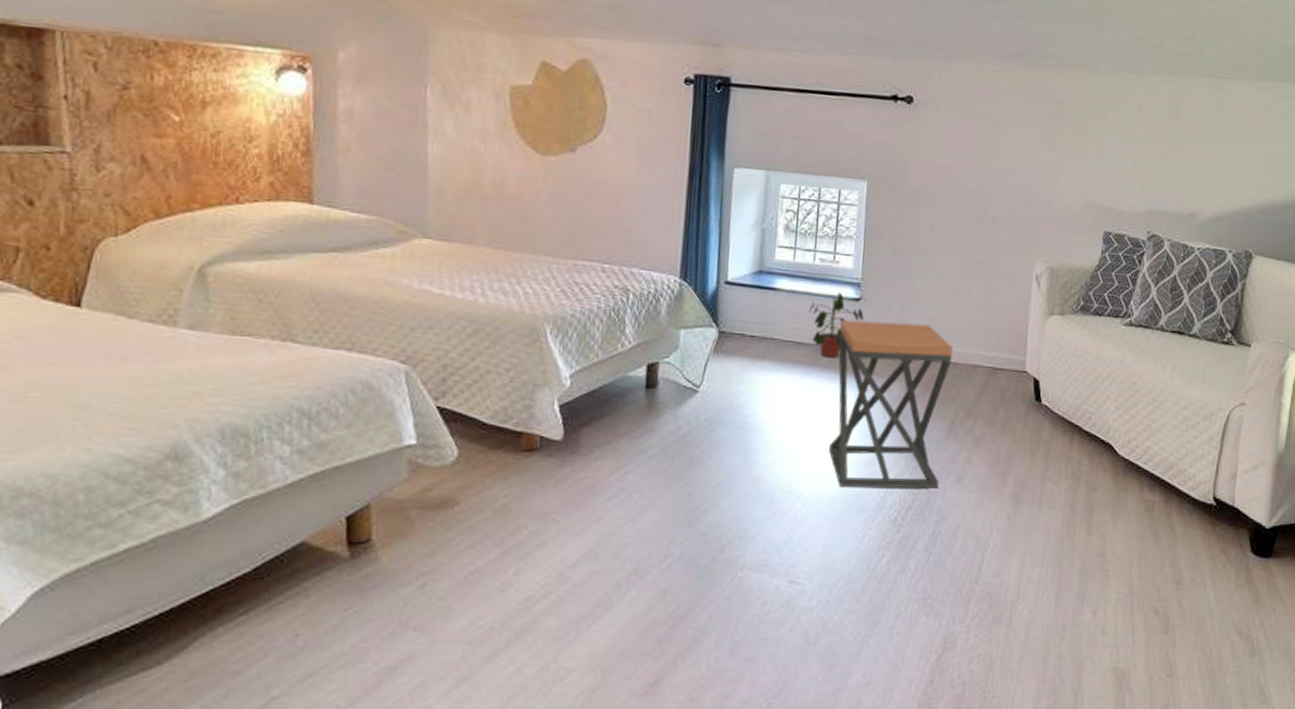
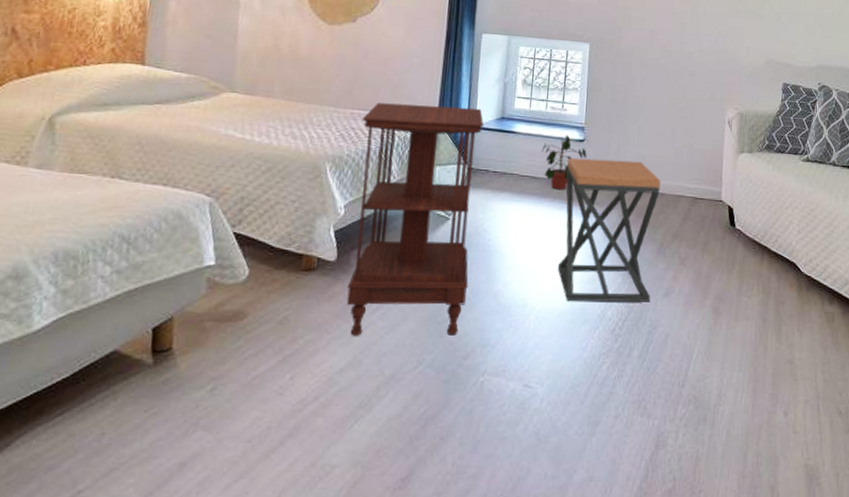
side table: none [577,252,738,526] -> present [346,103,484,336]

